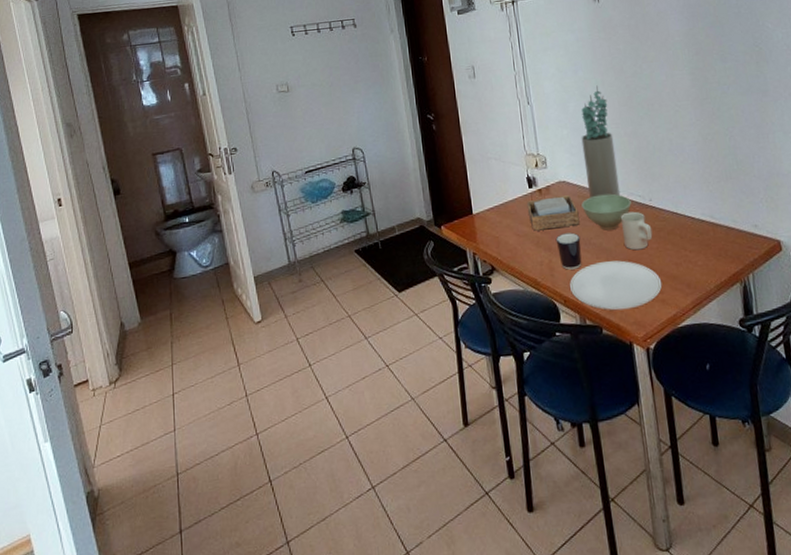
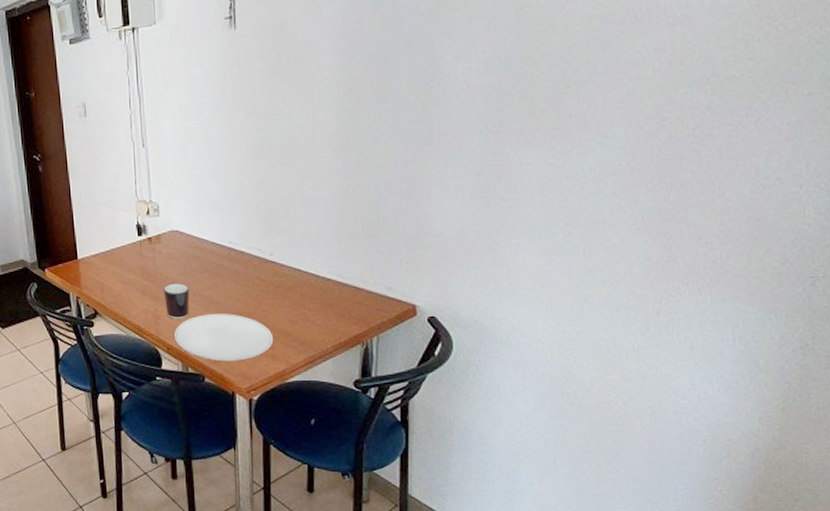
napkin holder: present [526,195,580,231] -> none [134,245,190,279]
vase: present [581,85,620,198] -> none [200,127,238,250]
bowl: present [581,193,631,231] -> none [194,246,249,283]
cup: present [621,211,653,251] -> none [235,265,269,305]

